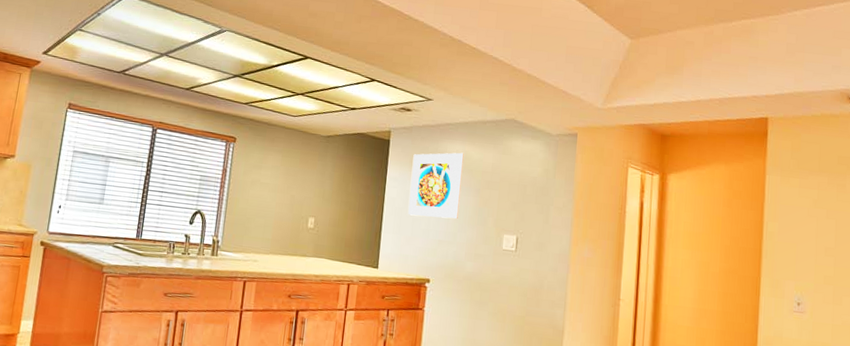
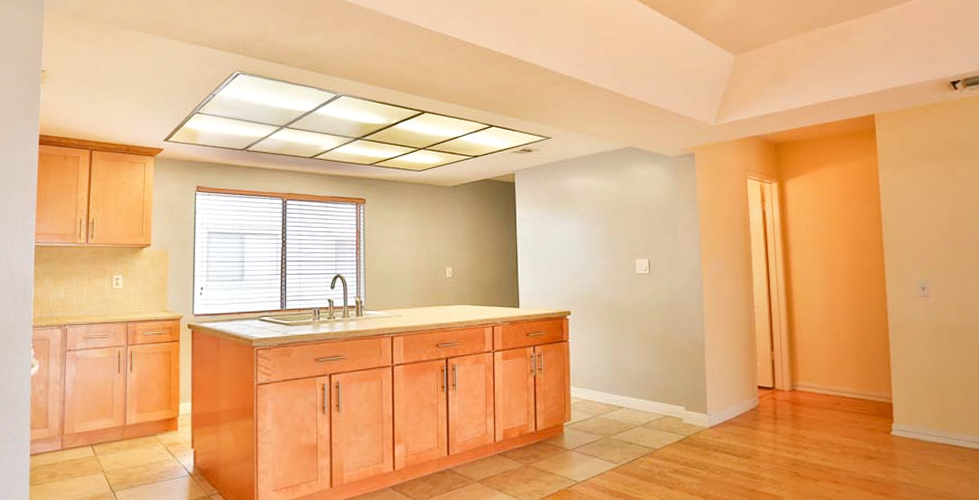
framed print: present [407,152,464,220] -> none [539,185,591,252]

